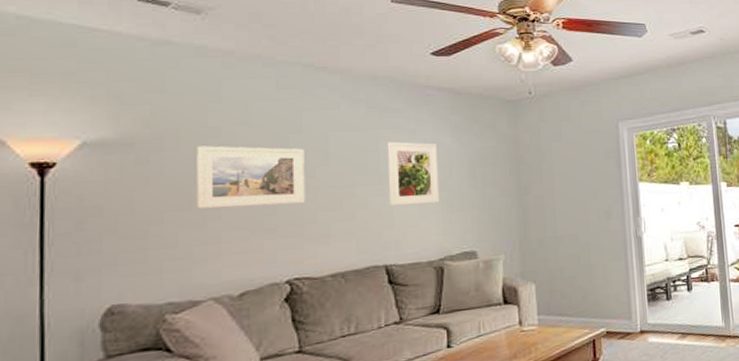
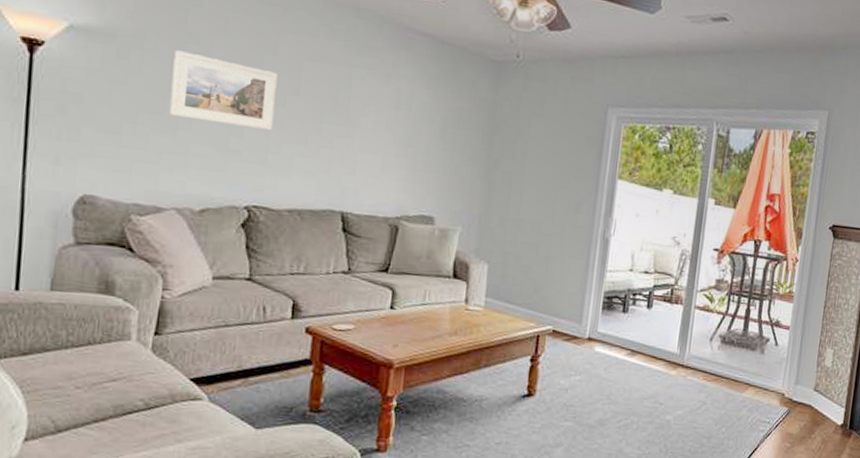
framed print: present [387,141,440,207] -> none [354,82,411,158]

